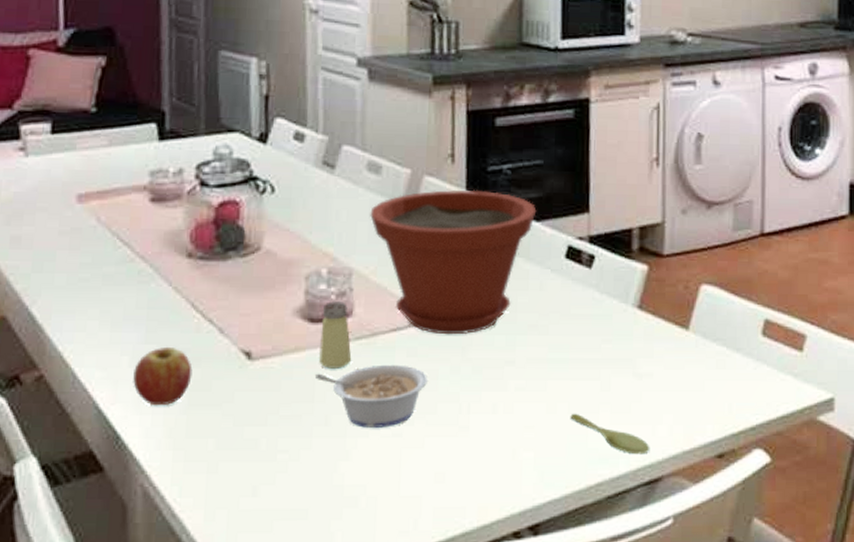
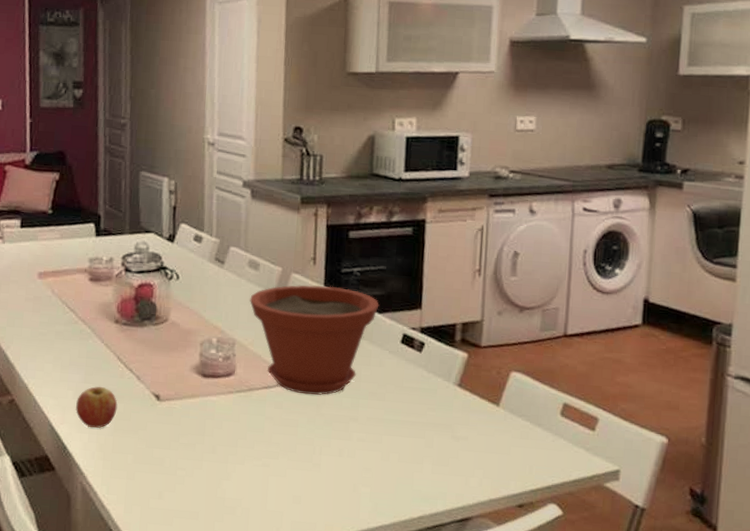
legume: present [316,364,428,428] -> none [206,412,290,459]
saltshaker: present [319,301,352,369] -> none [209,363,233,413]
spoon: present [570,413,650,455] -> none [400,462,463,499]

